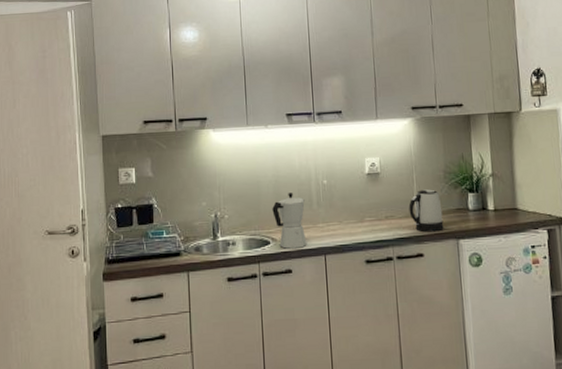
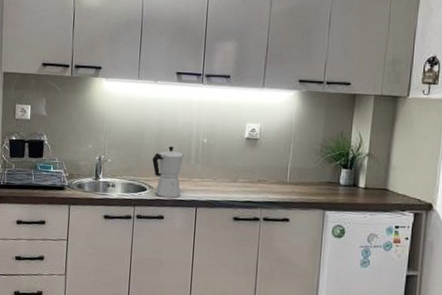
kettle: present [408,189,444,232] -> none [281,160,314,201]

